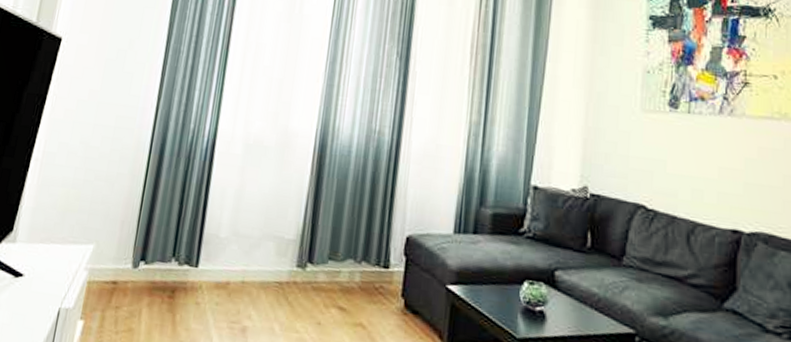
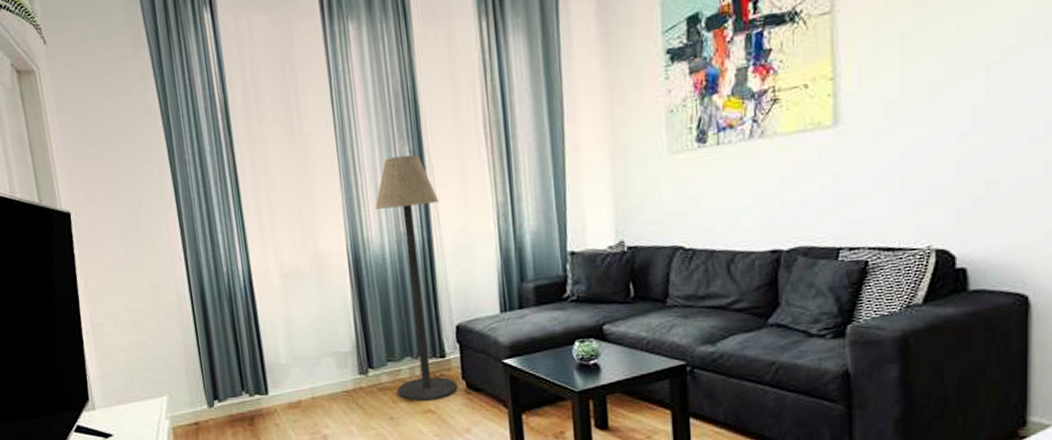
floor lamp: none [331,55,415,314] -> present [375,154,458,401]

